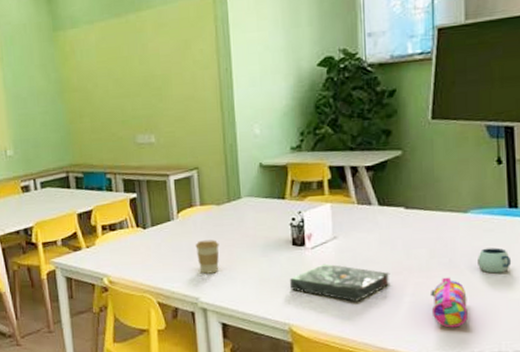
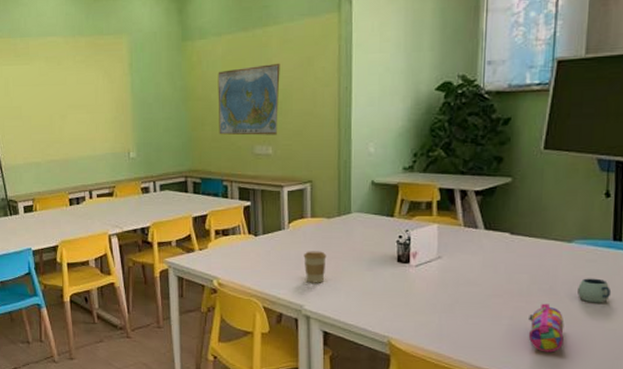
world map: none [93,48,159,126] -> present [218,63,280,135]
book: present [290,263,391,302] -> none [392,282,491,320]

